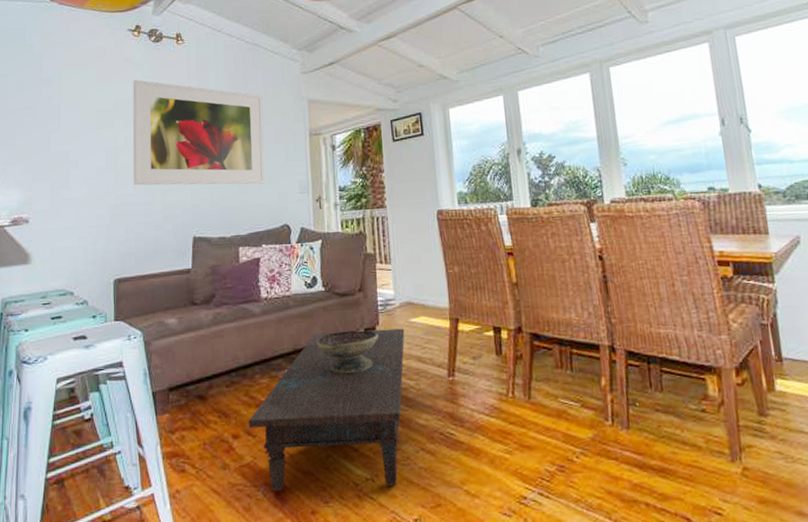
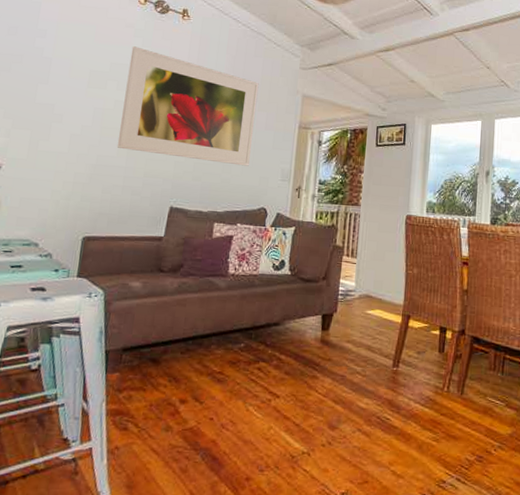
coffee table: present [248,328,405,491] -> none [197,313,360,461]
decorative bowl: present [316,330,378,374] -> none [274,314,334,355]

